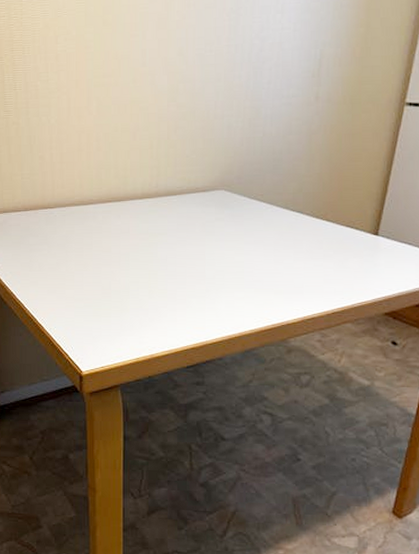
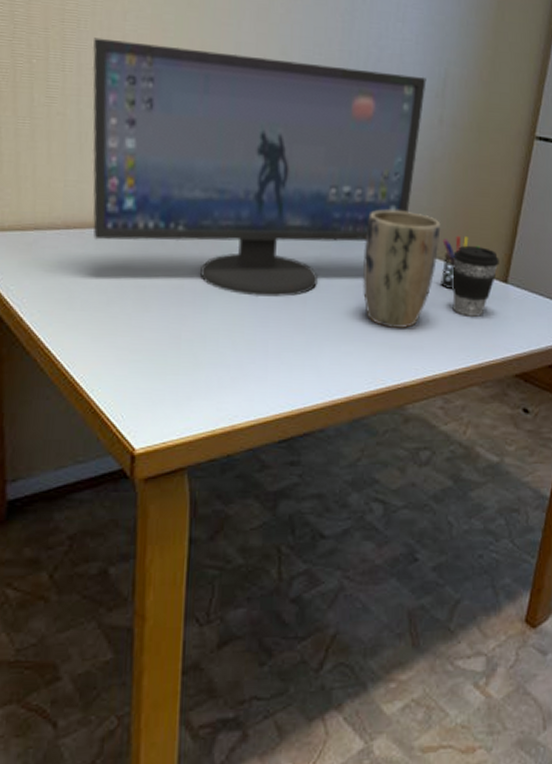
computer monitor: none [35,59,304,256] -> present [92,37,427,298]
plant pot: none [251,178,319,277] -> present [363,209,442,328]
pen holder: none [317,196,353,243] -> present [440,235,480,290]
coffee cup: none [328,204,371,265] -> present [452,245,499,317]

